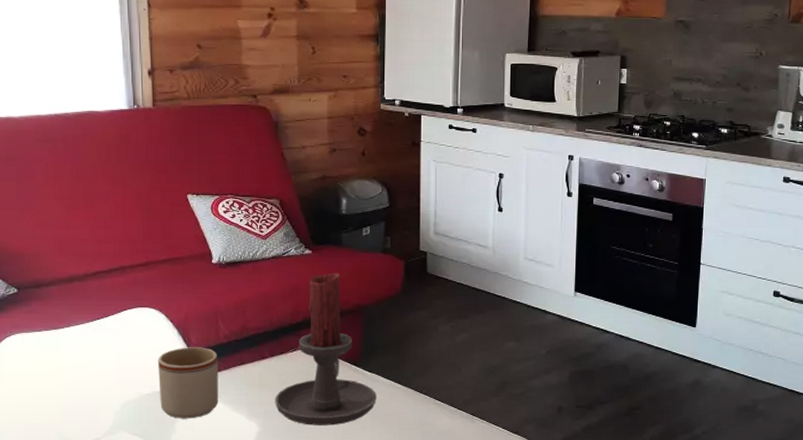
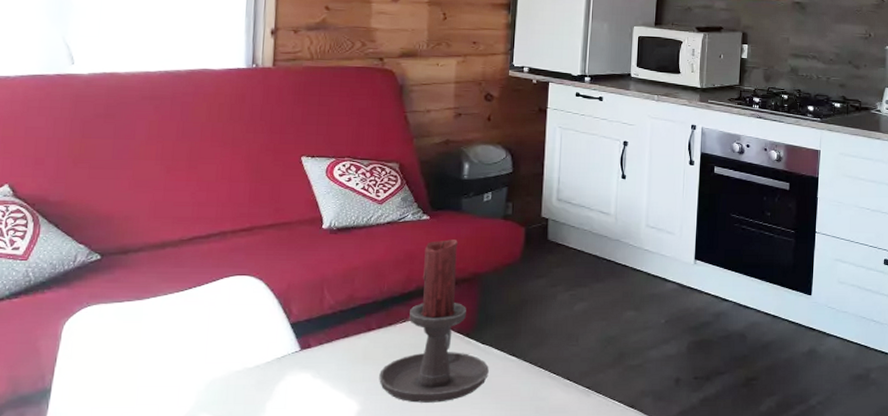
mug: present [158,347,219,419] -> none [251,318,321,398]

